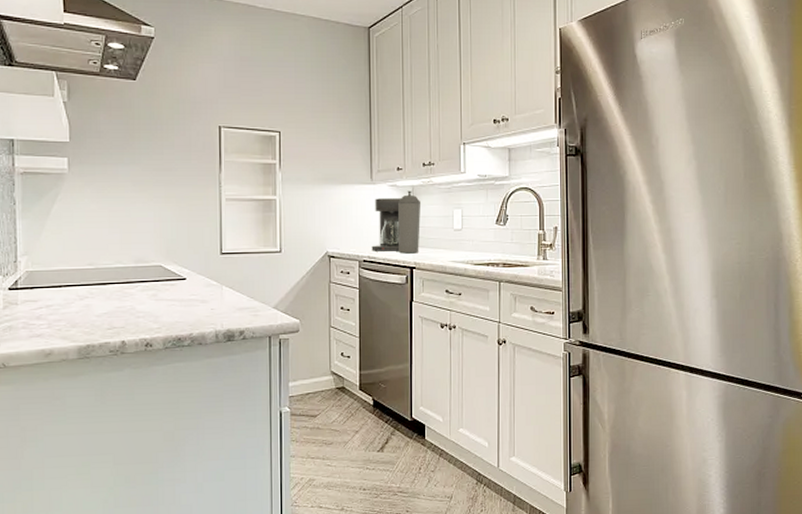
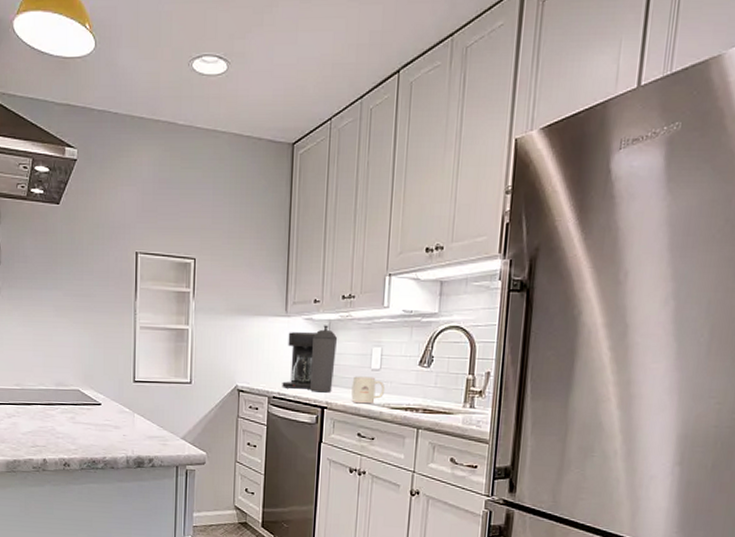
mug: none [437,236,468,262] -> present [351,376,386,404]

